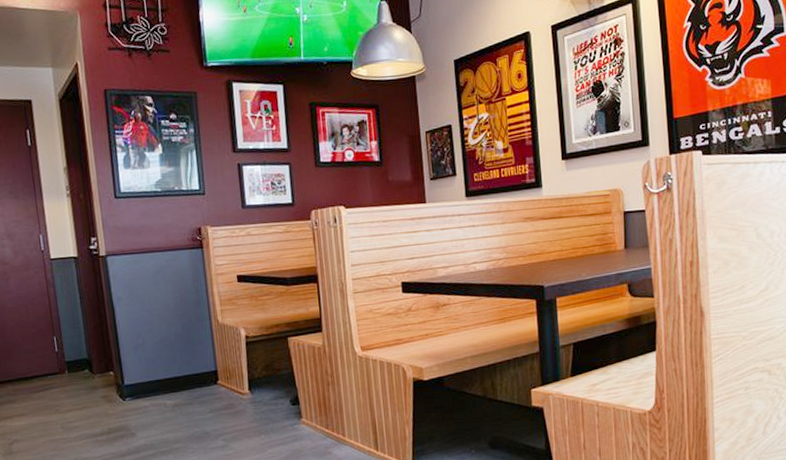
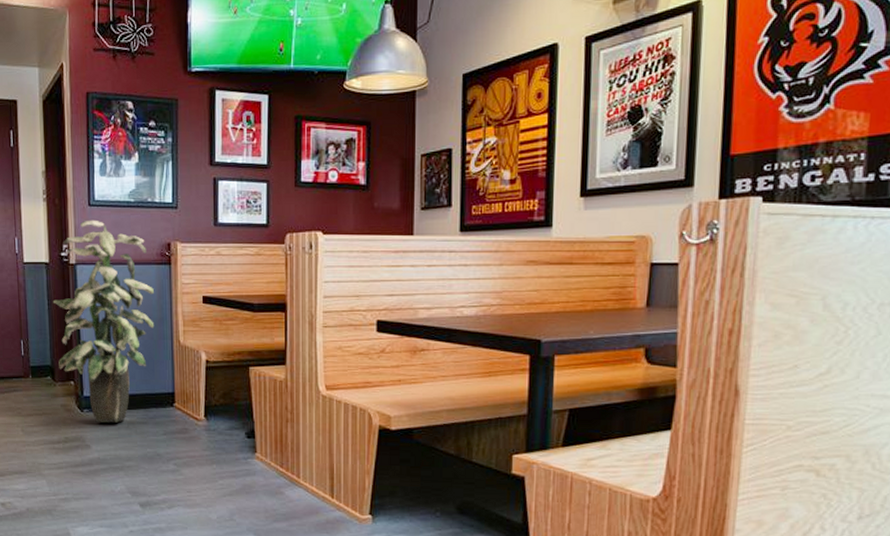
indoor plant: none [84,211,192,409] -> present [52,220,155,423]

